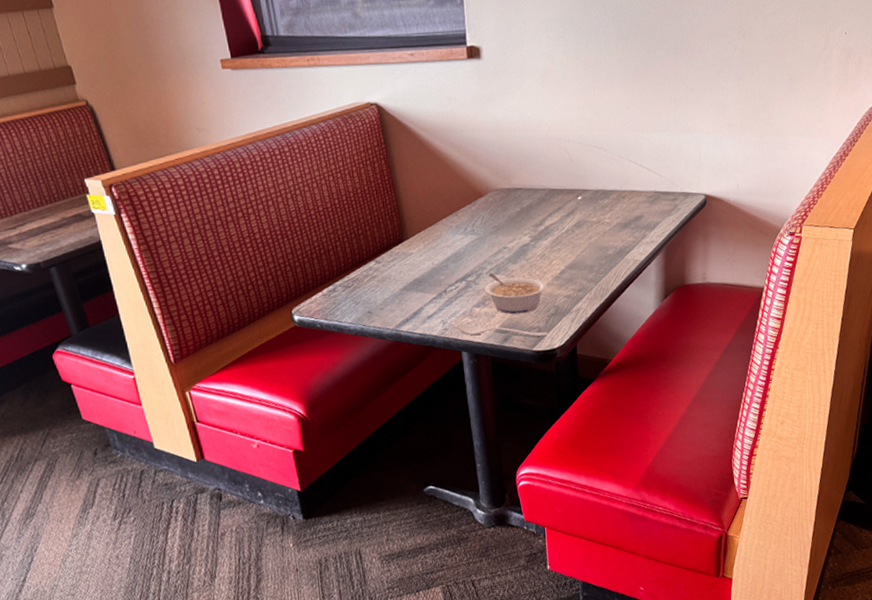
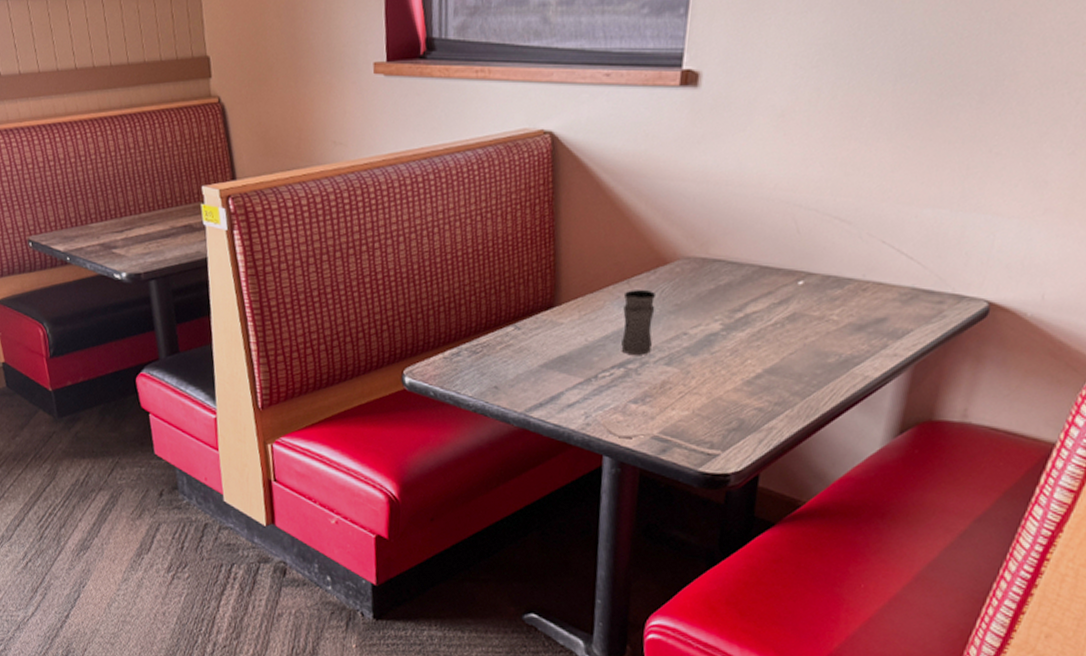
jar: none [454,218,483,270] -> present [621,290,657,355]
legume: present [484,272,547,315] -> none [647,362,732,422]

